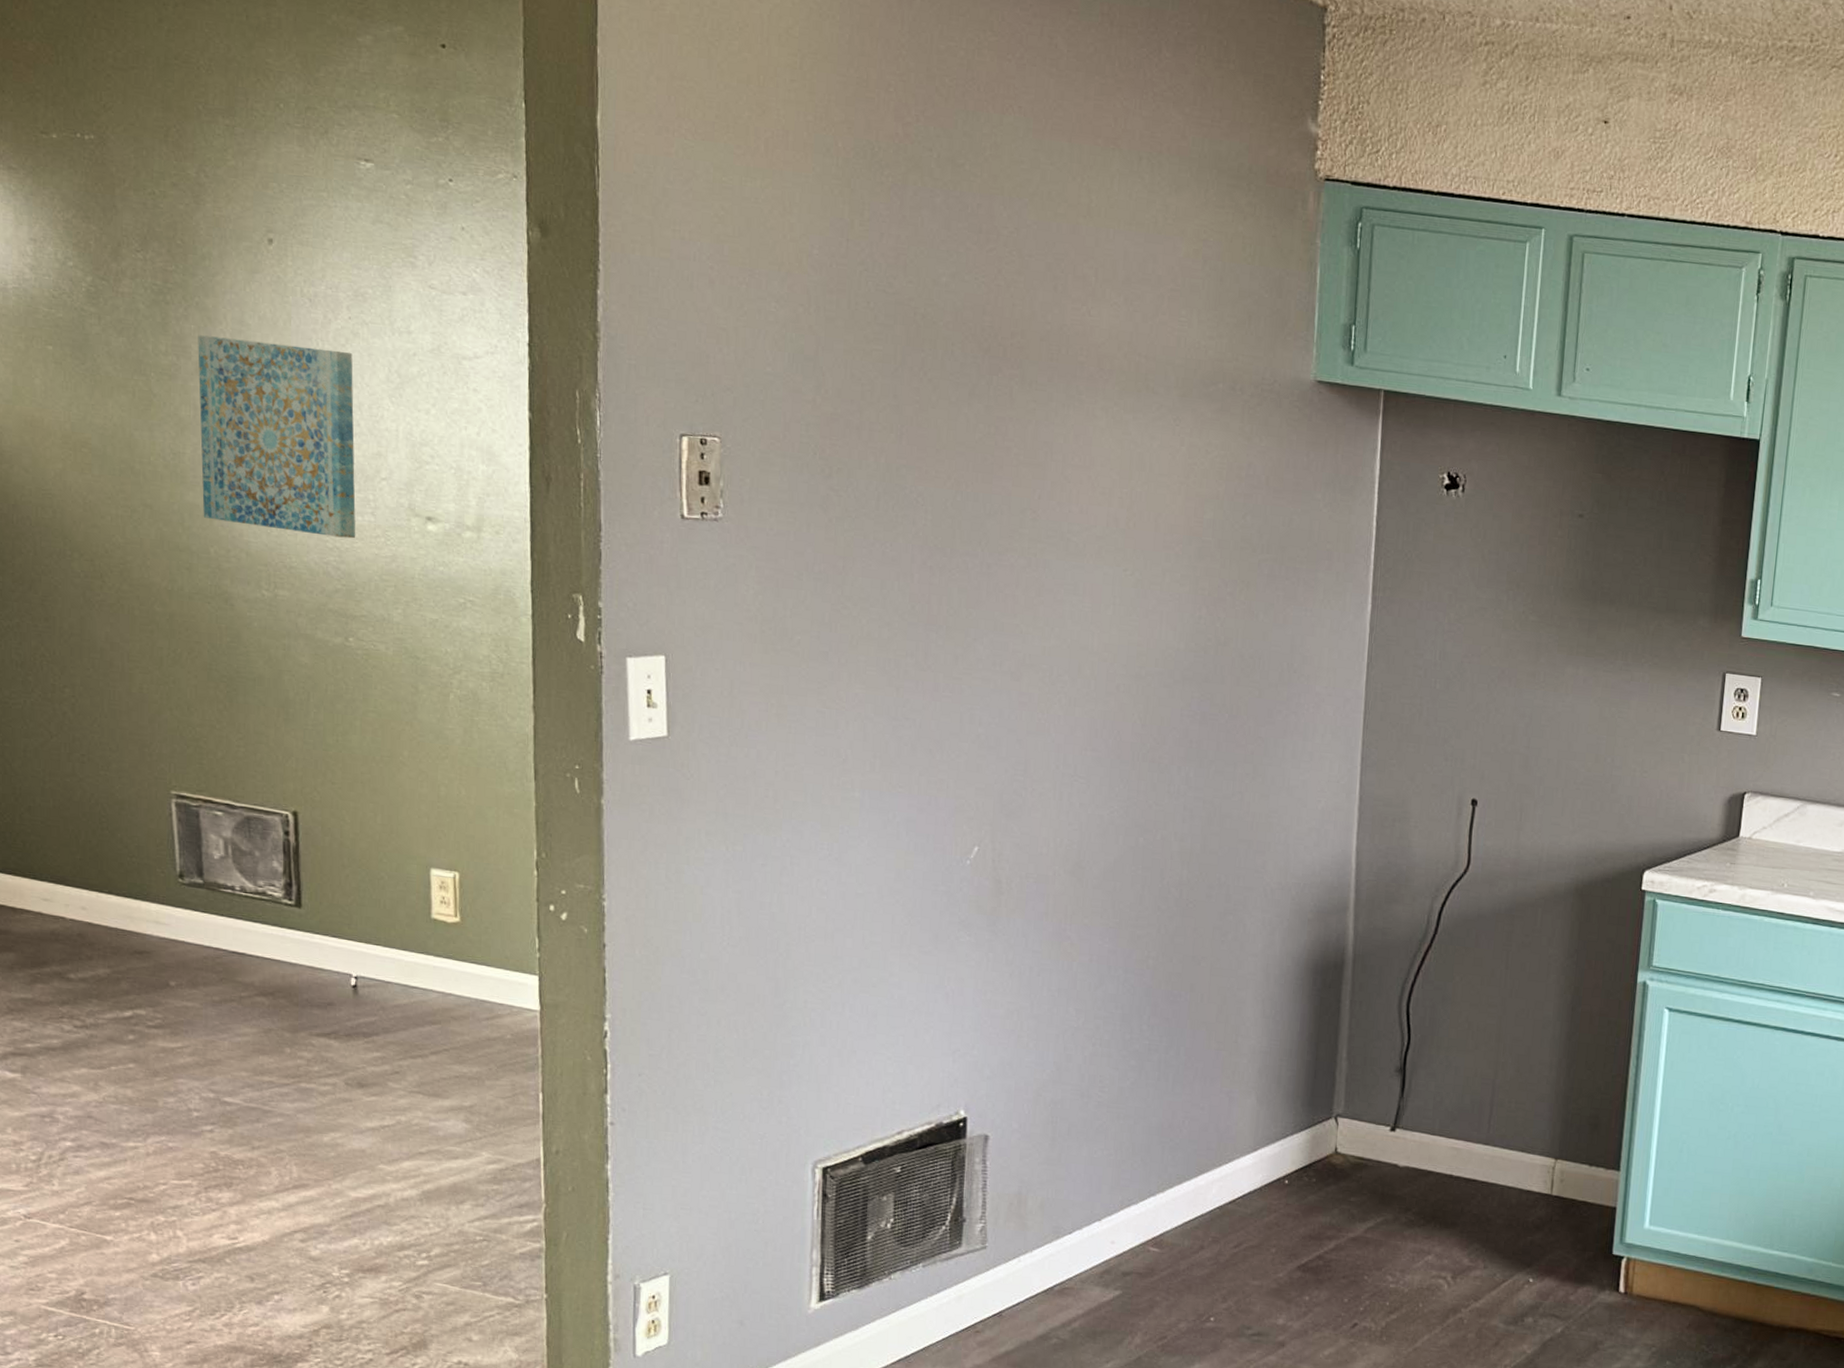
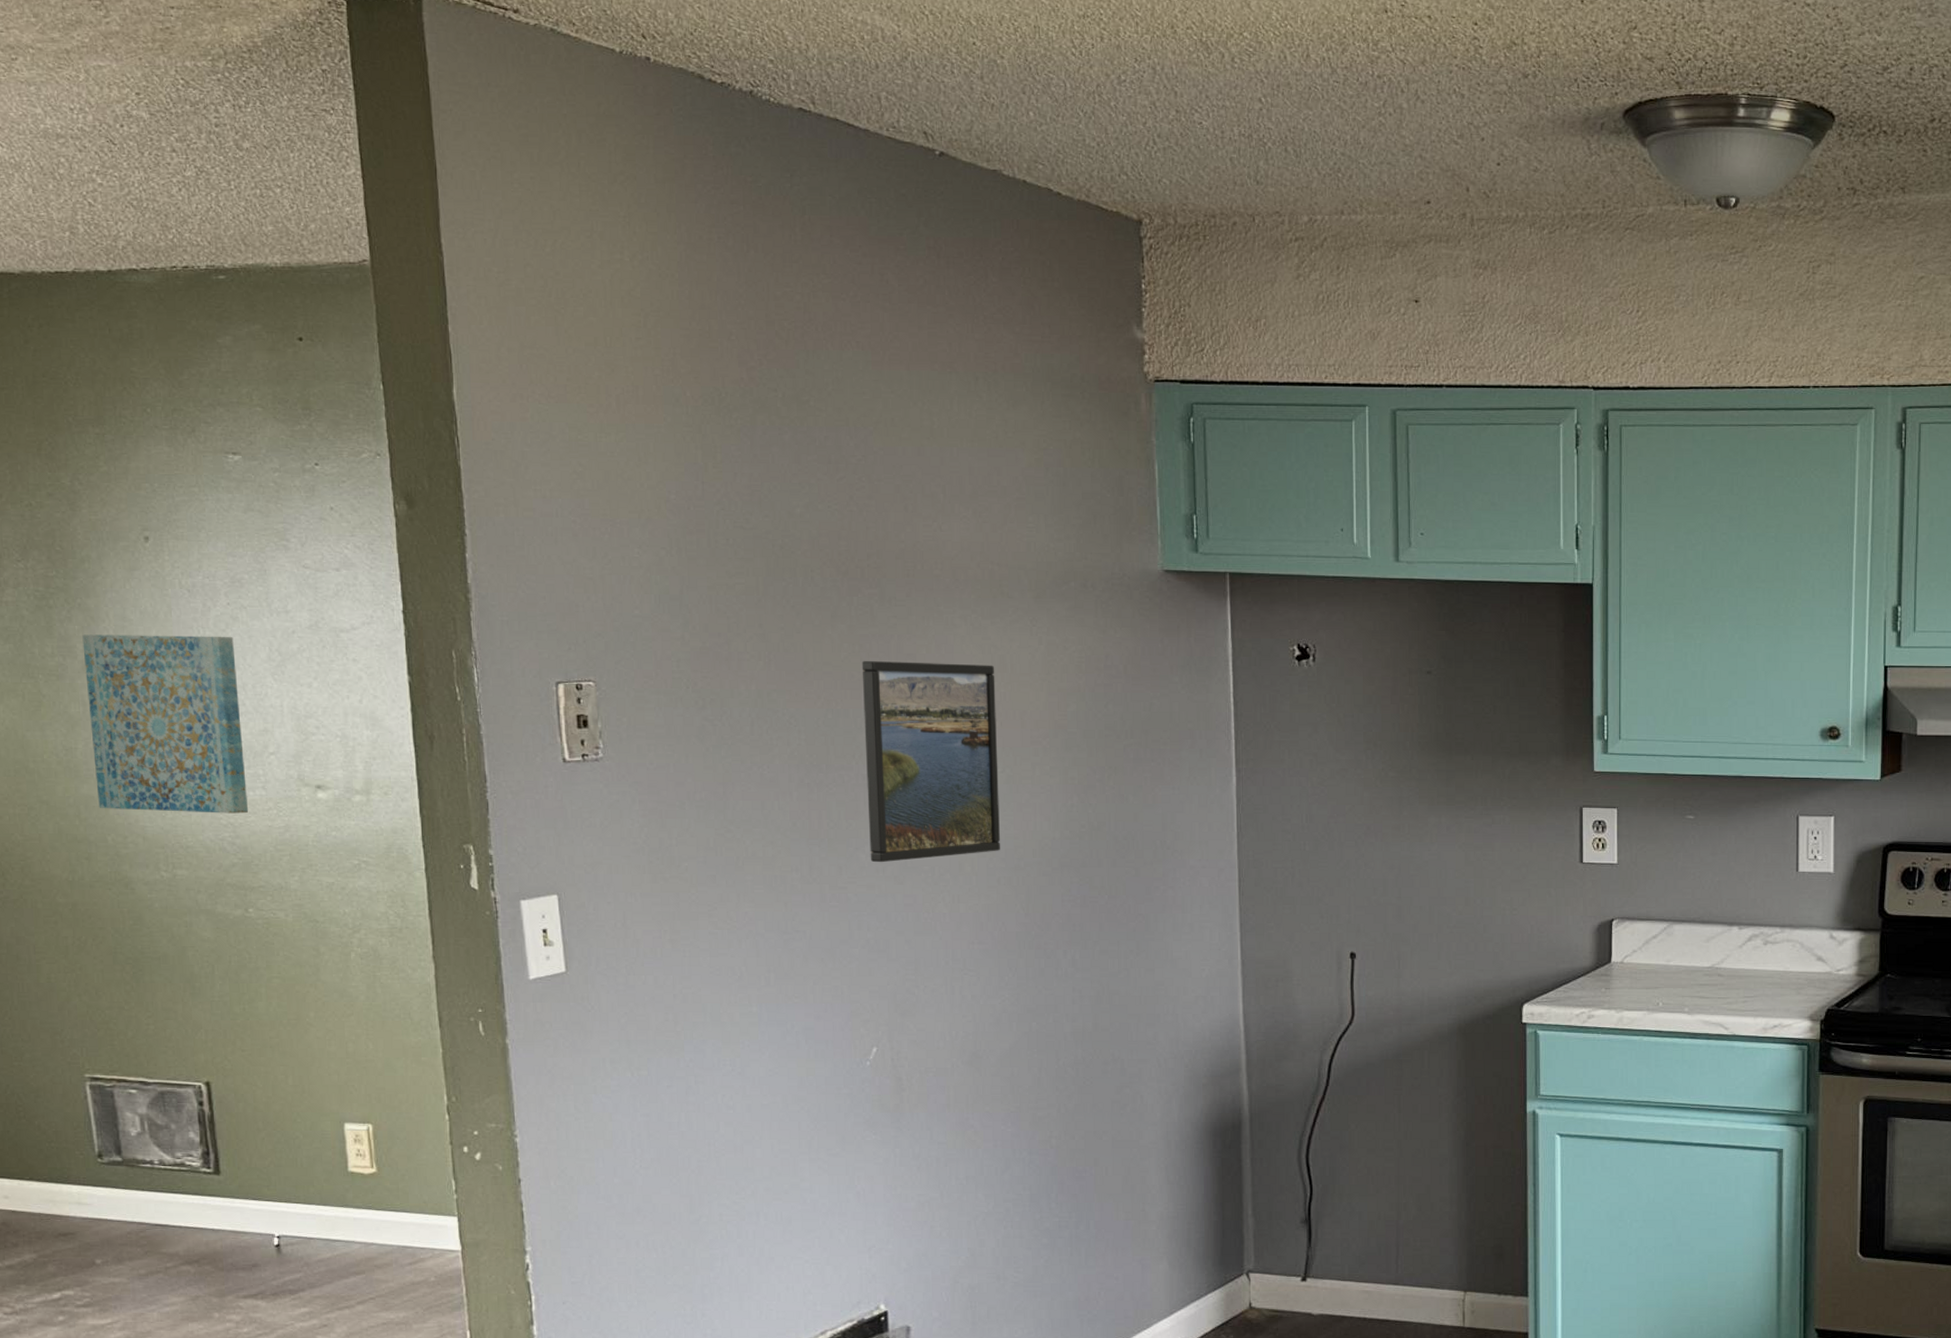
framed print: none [988,444,1133,657] -> present [861,661,1000,863]

